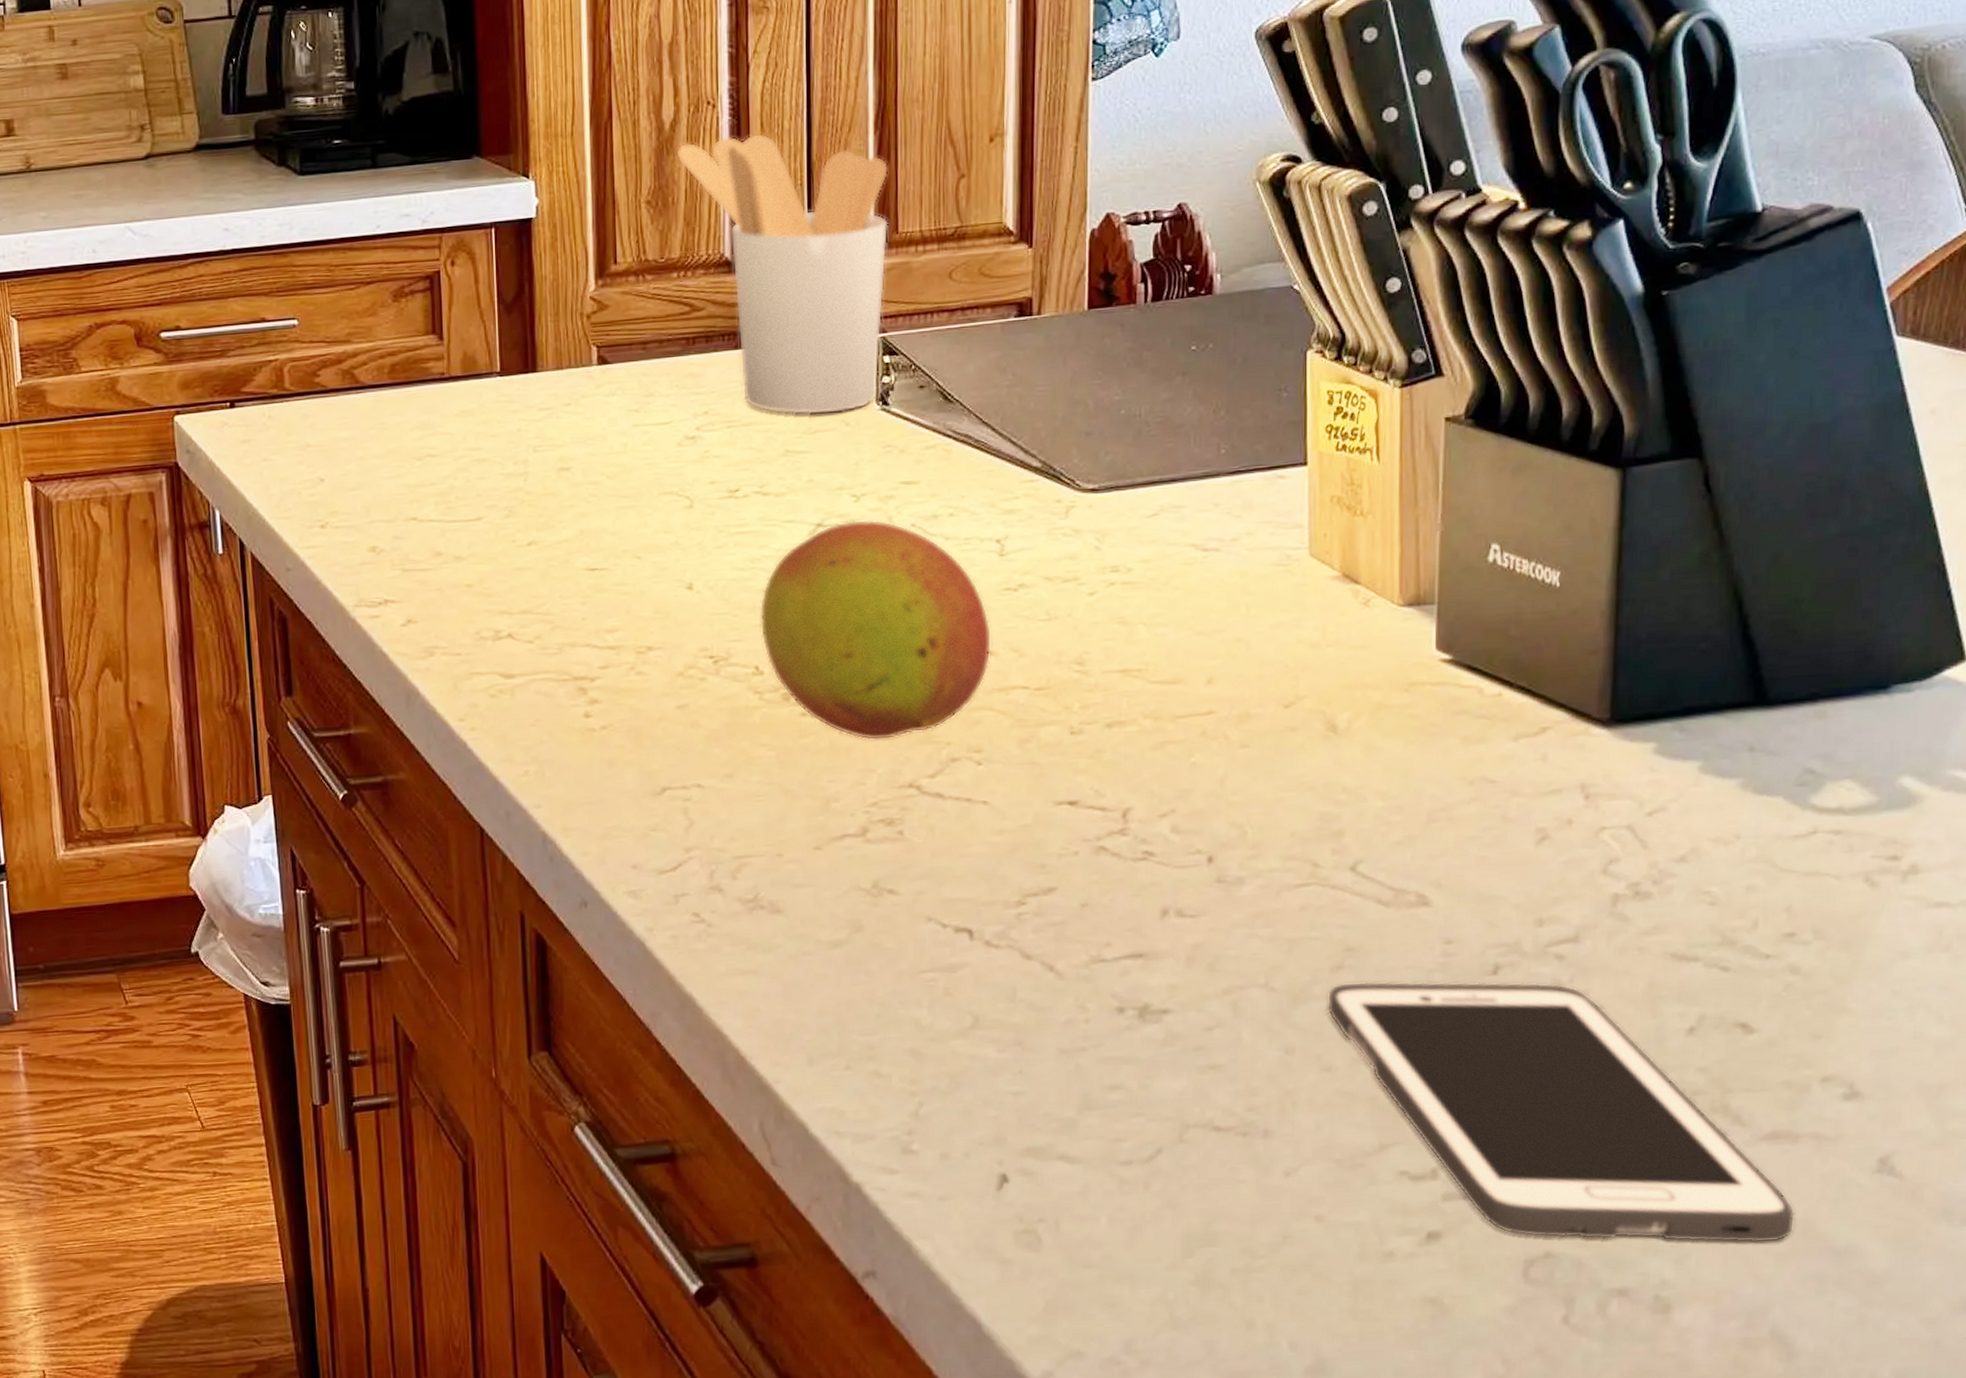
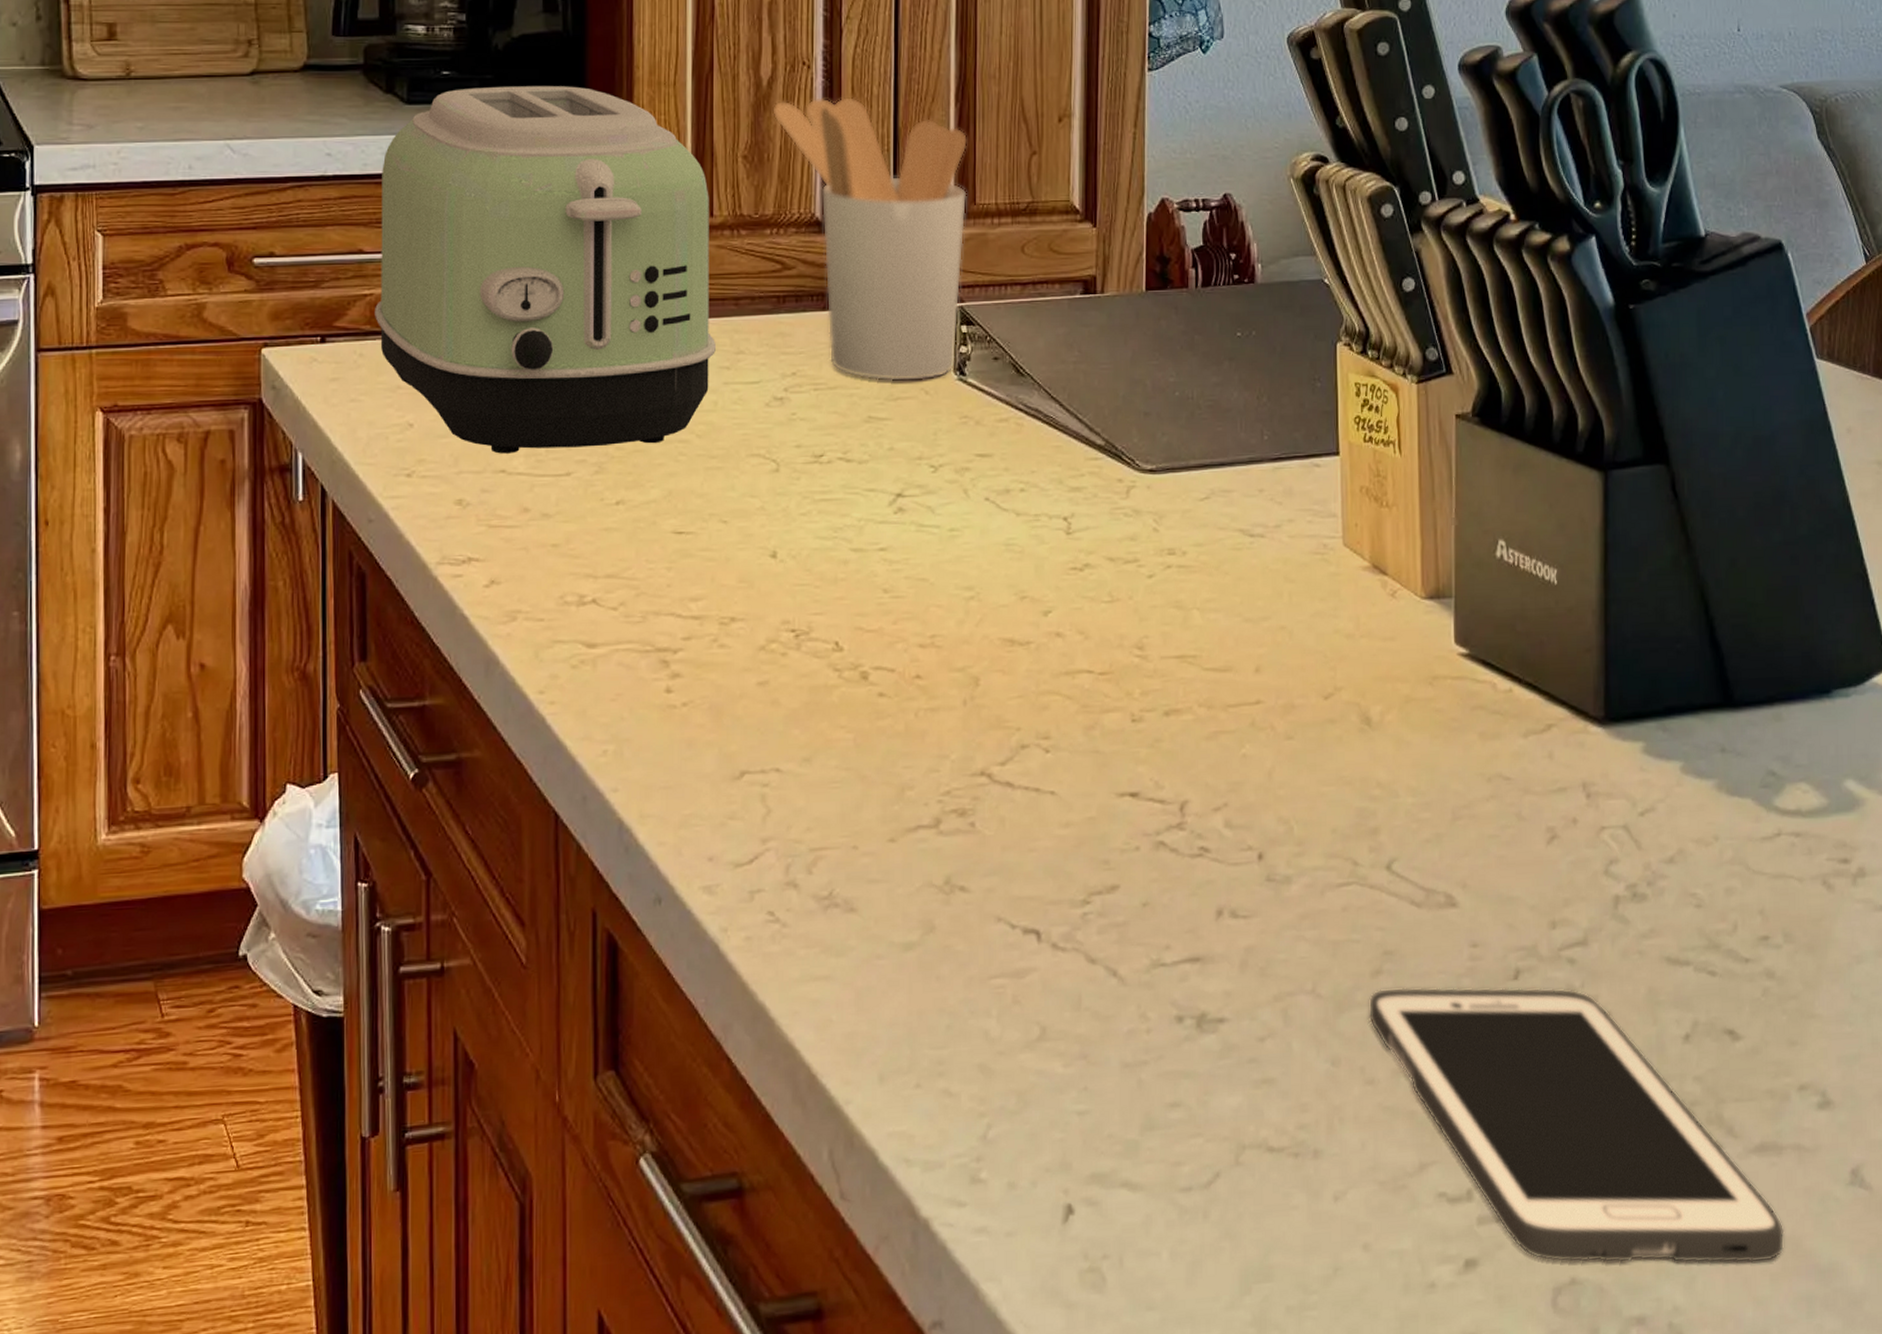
toaster: none [279,145,625,503] -> present [375,86,717,454]
fruit: present [759,519,992,741] -> none [840,491,1060,725]

